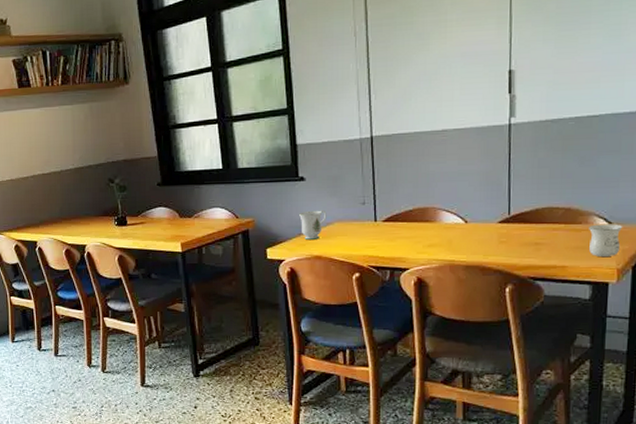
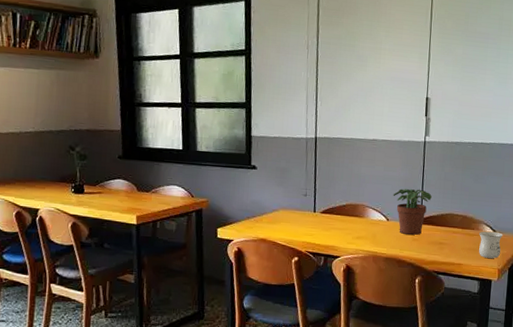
mug: present [298,210,327,240] -> none [248,196,273,224]
potted plant: none [471,182,522,237] -> present [393,188,432,235]

